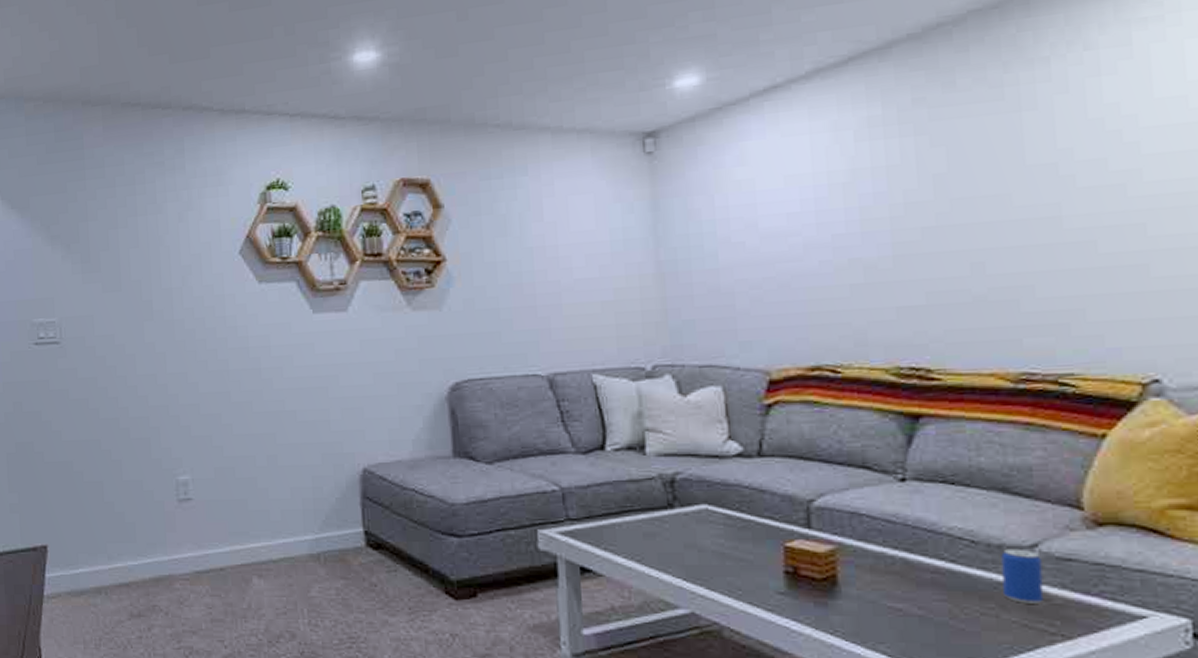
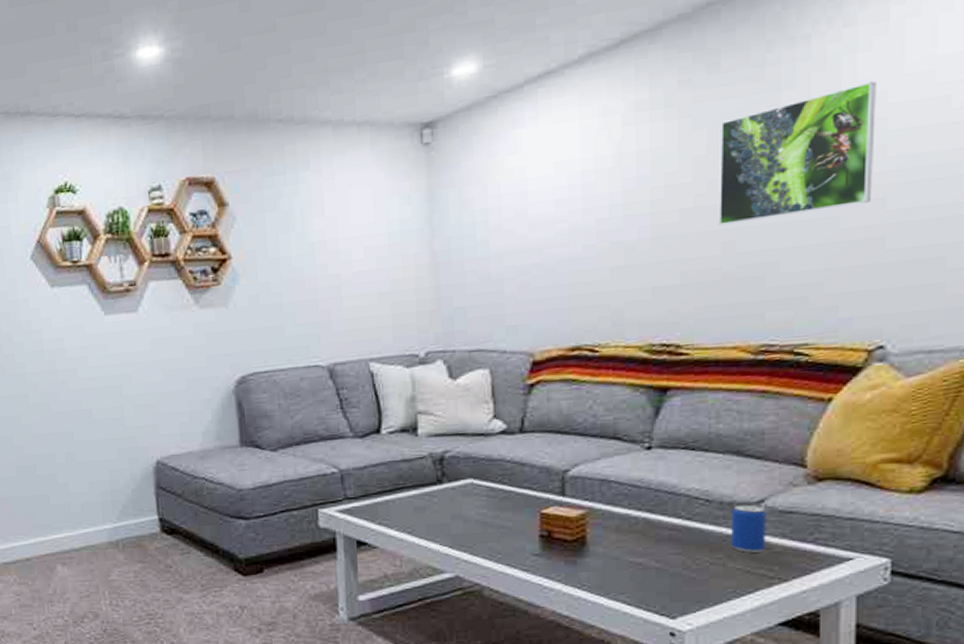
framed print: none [960,105,1131,246] -> present [718,81,877,226]

